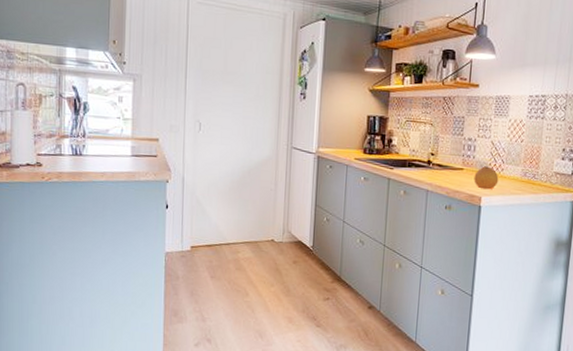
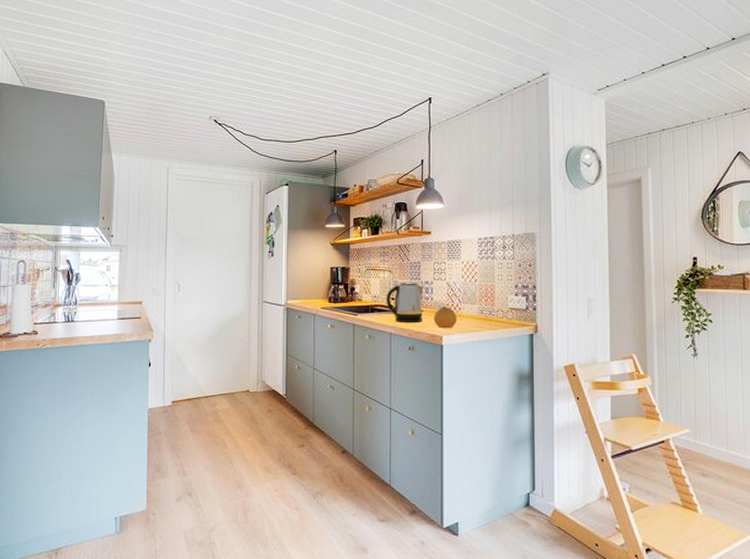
kettle: none [424,137,467,181] -> present [386,282,424,323]

